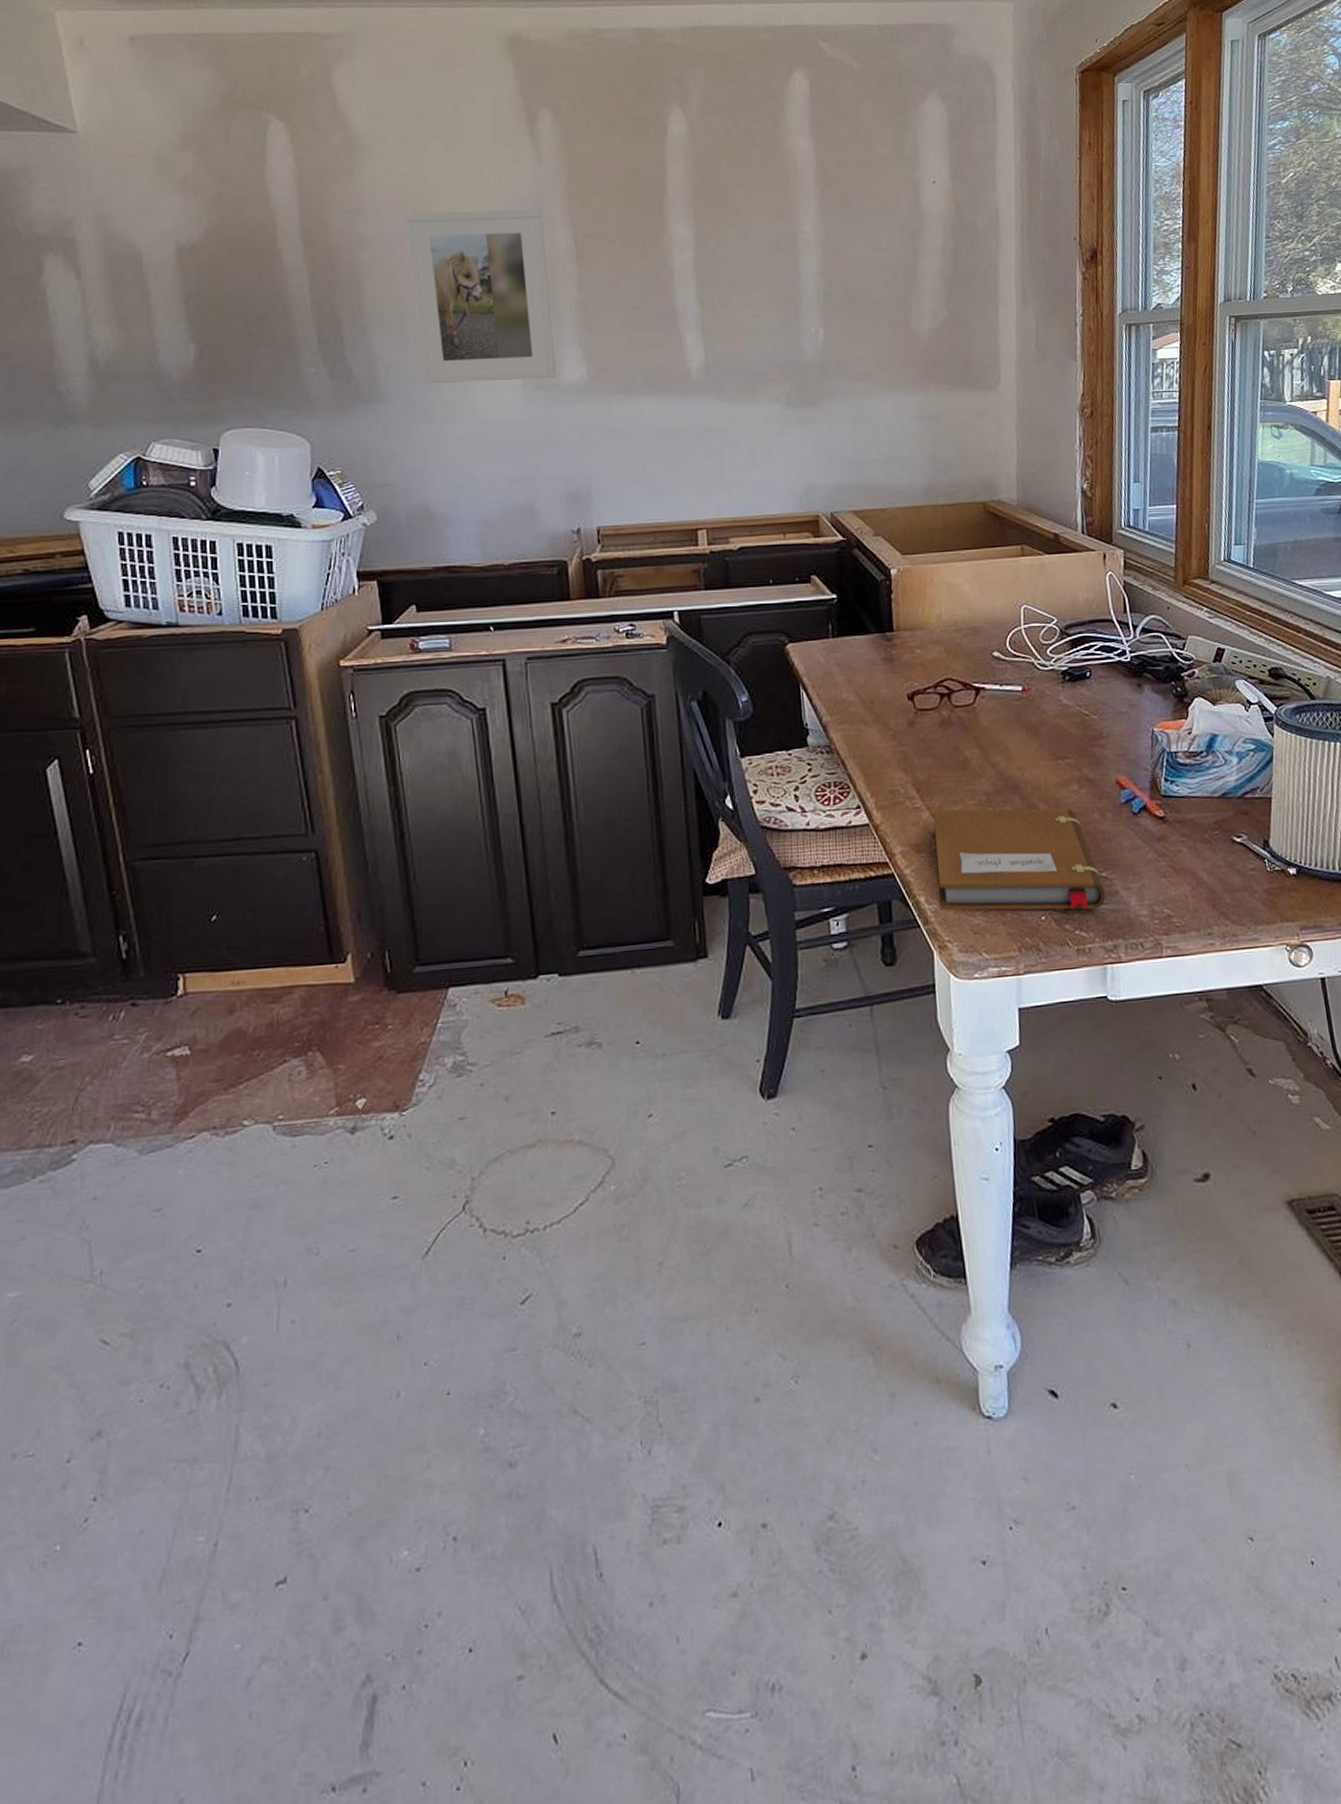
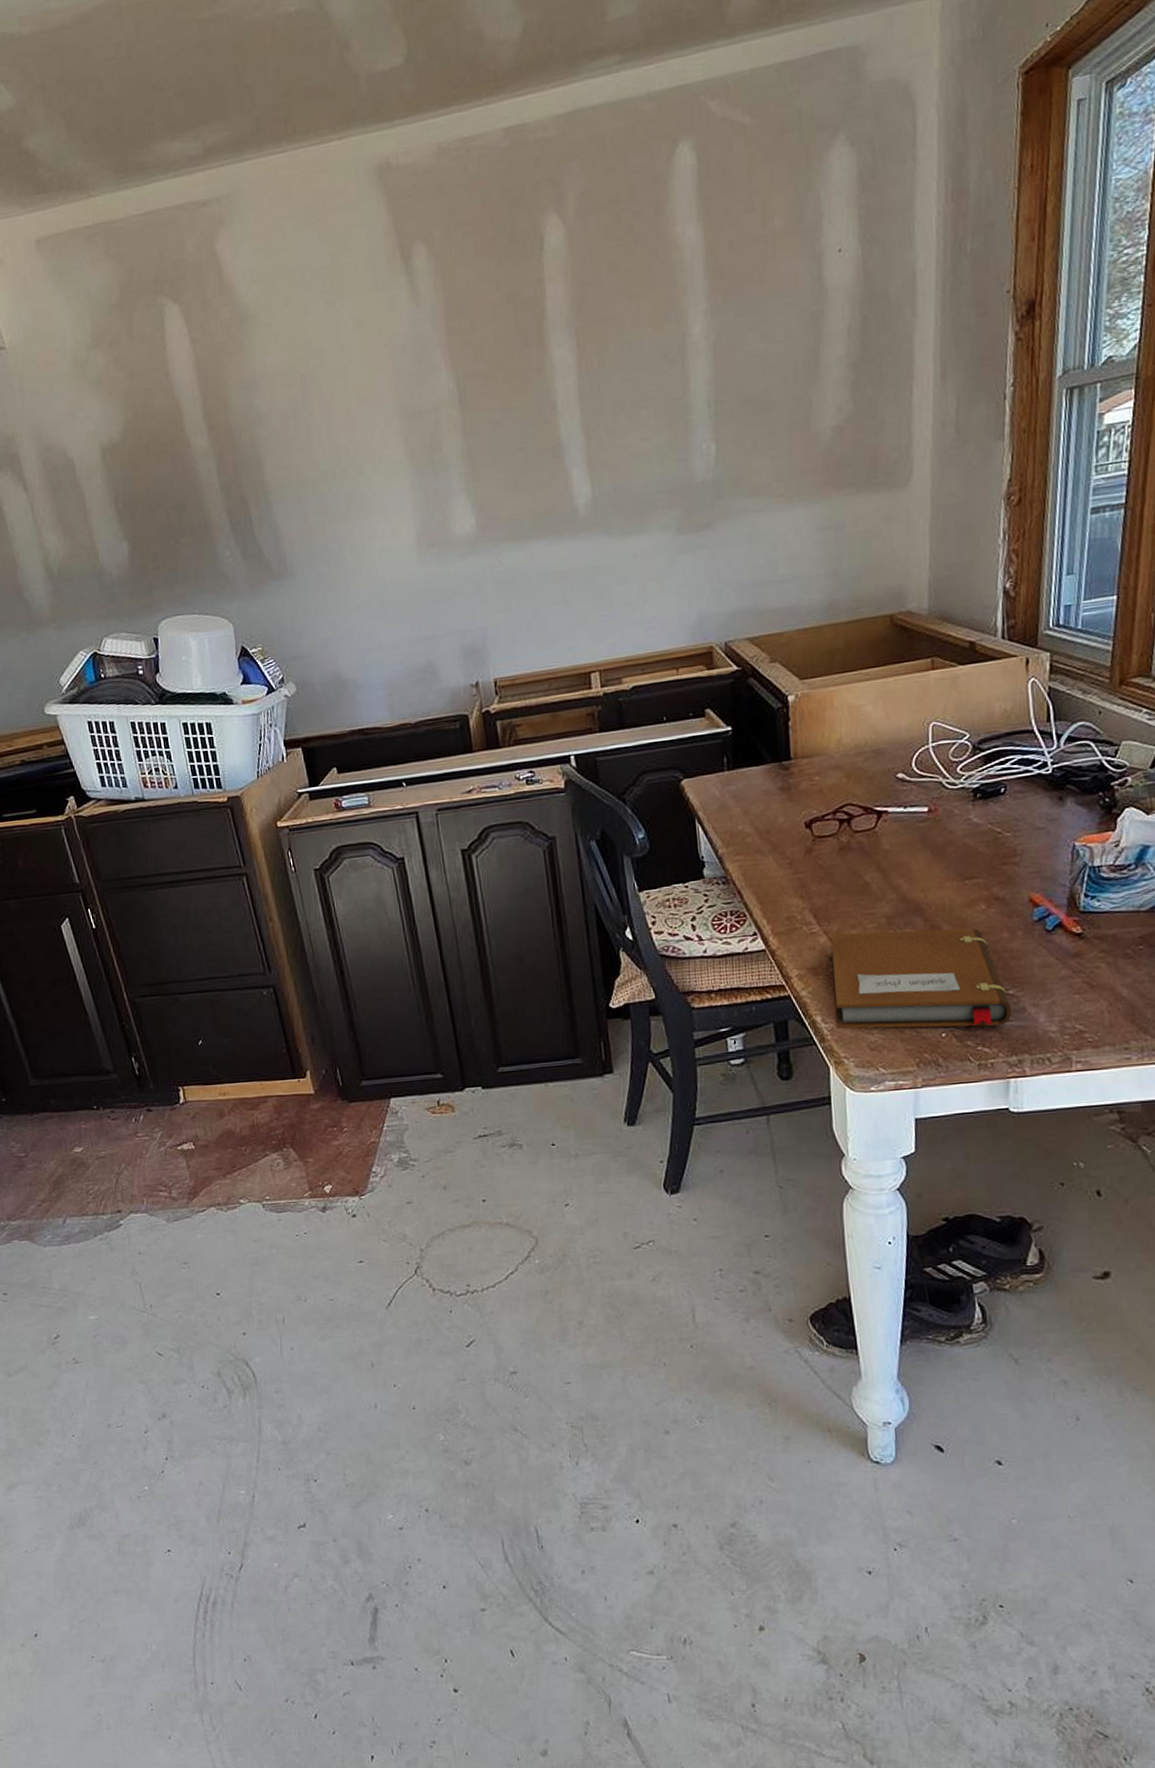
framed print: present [404,208,556,384] -> none [294,355,447,554]

